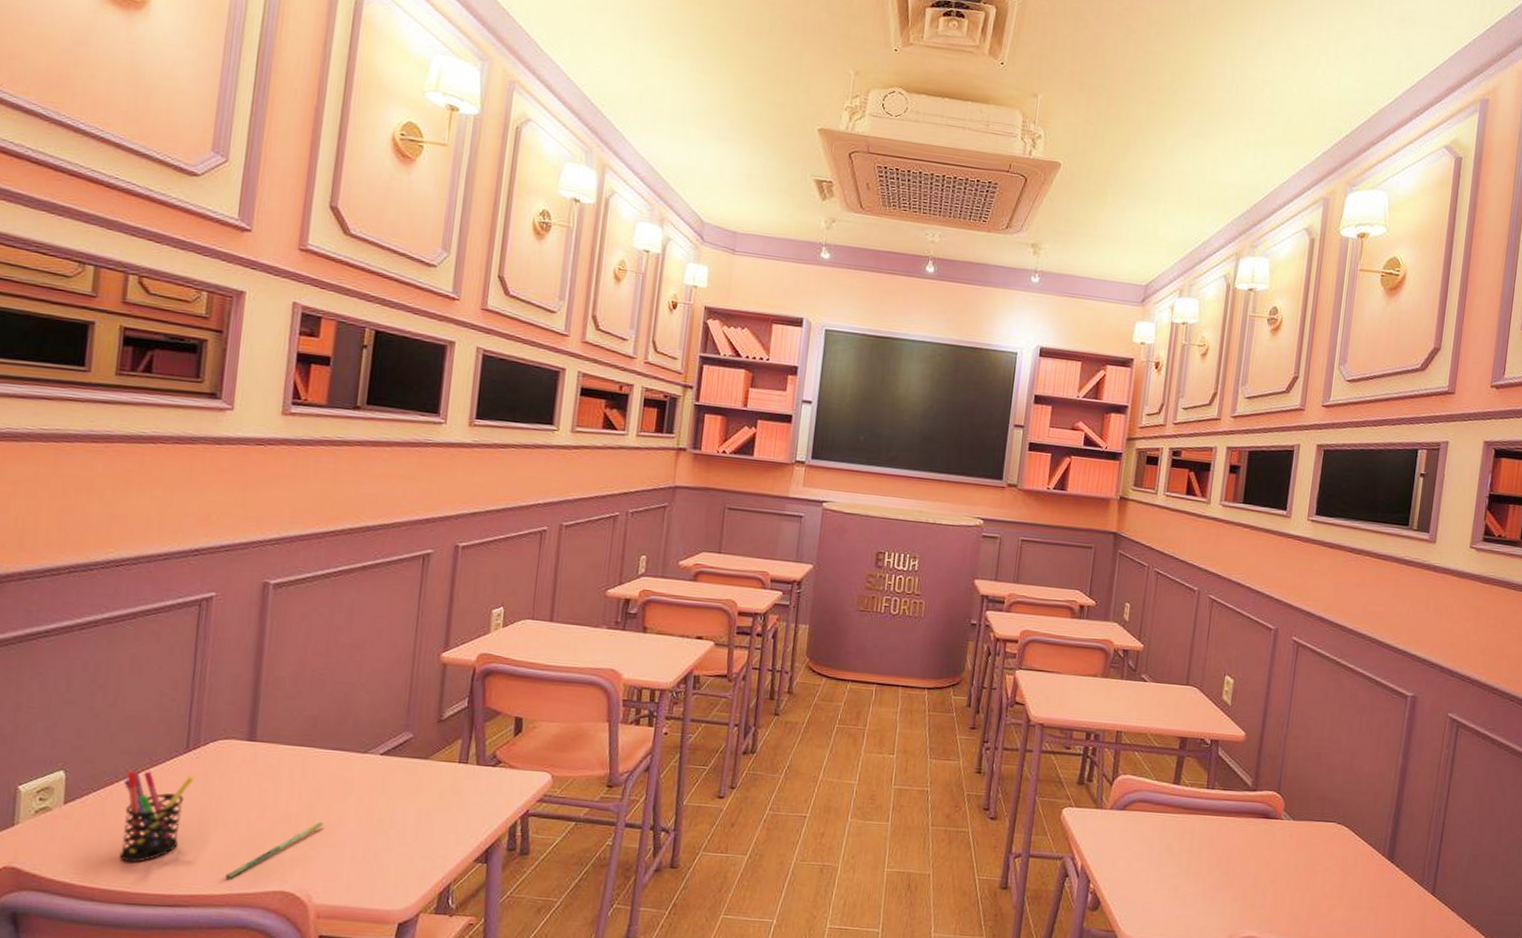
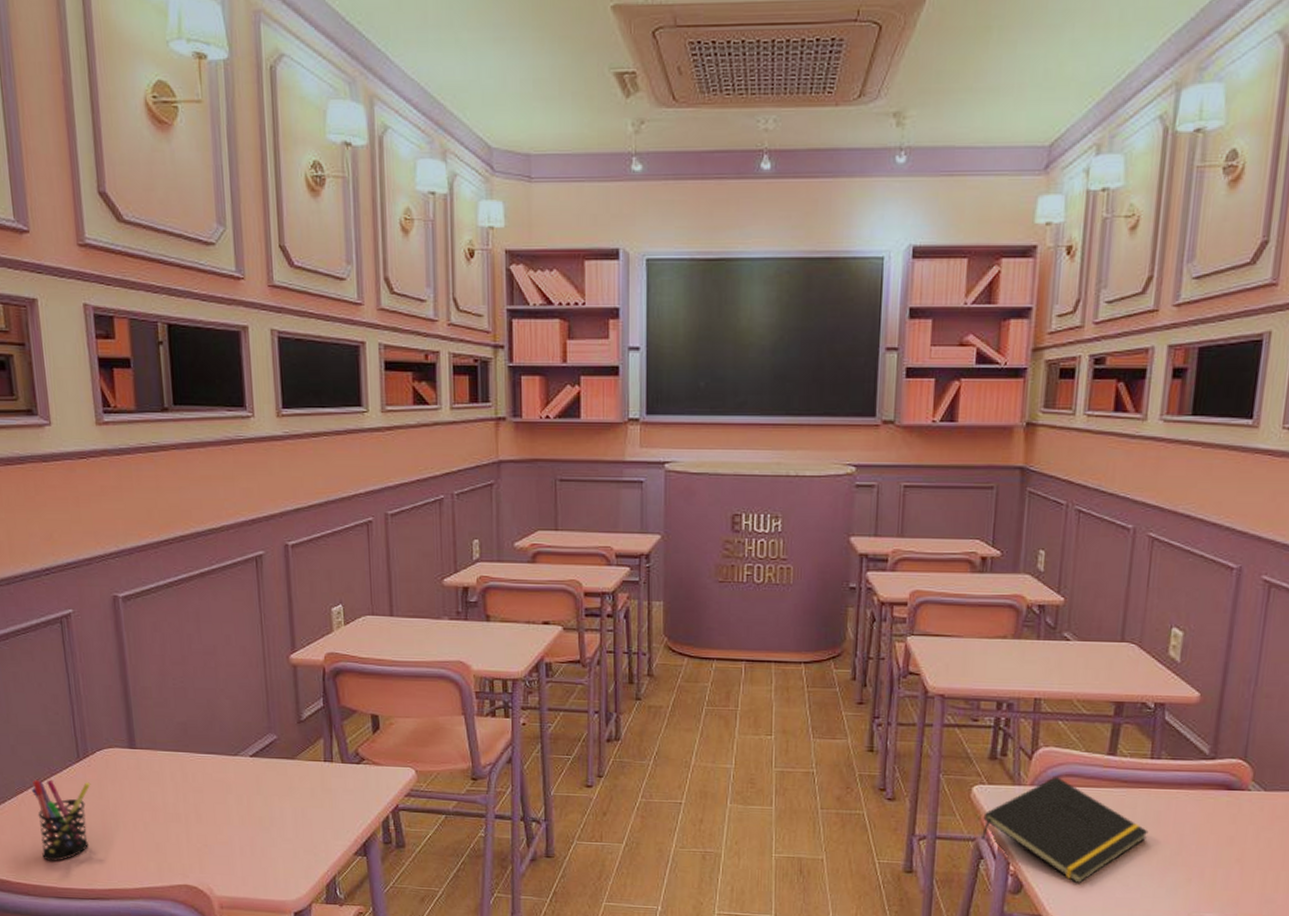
pen: present [225,821,324,879] -> none [134,820,211,875]
notepad: none [1068,802,1204,902] -> present [982,777,1149,884]

